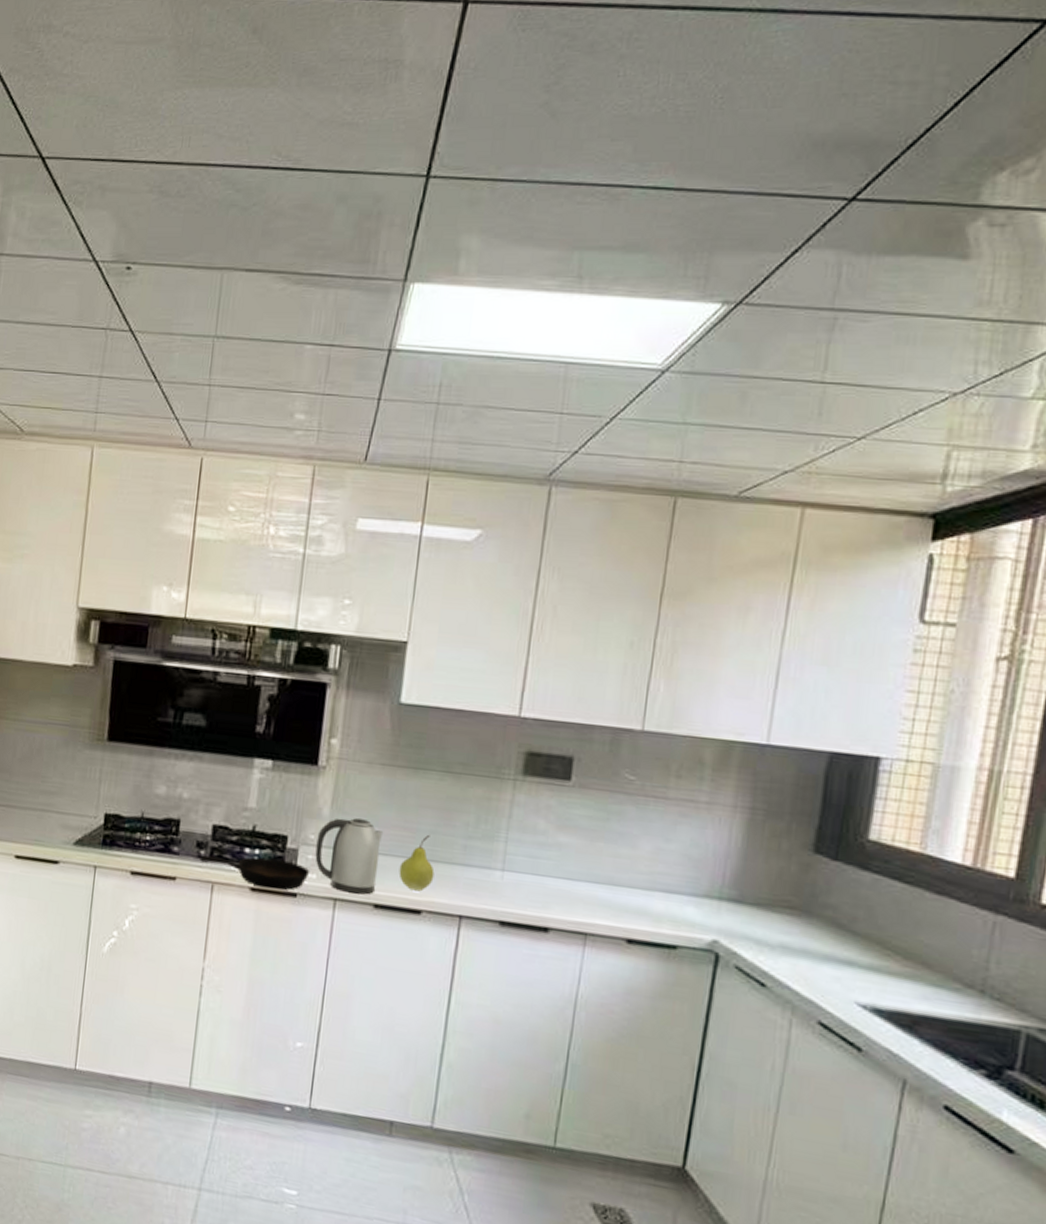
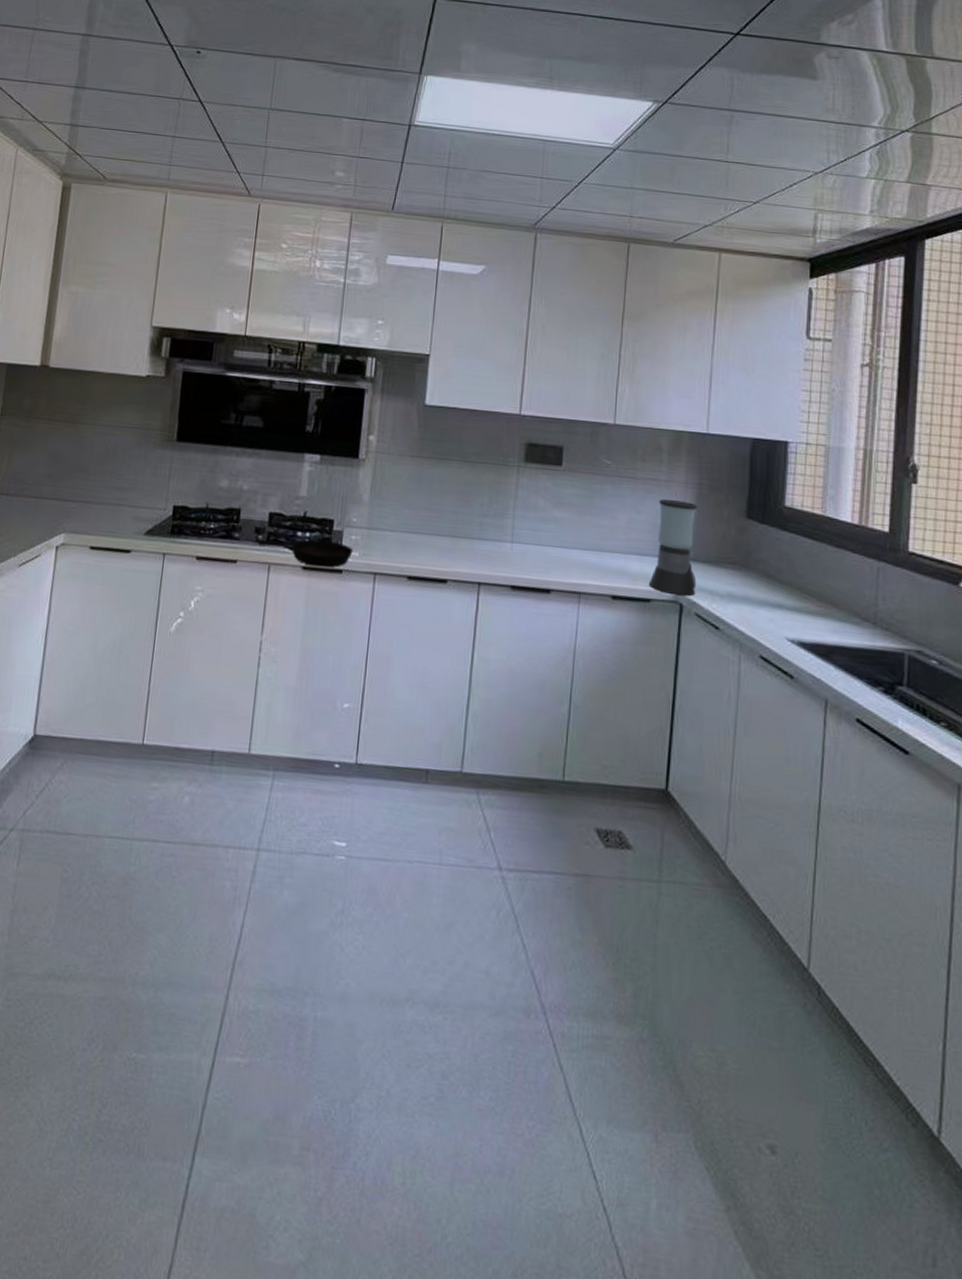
kettle: present [315,817,384,895] -> none [357,502,415,568]
fruit: present [399,834,435,892] -> none [427,514,457,564]
blender: none [675,825,748,945] -> present [648,499,697,596]

